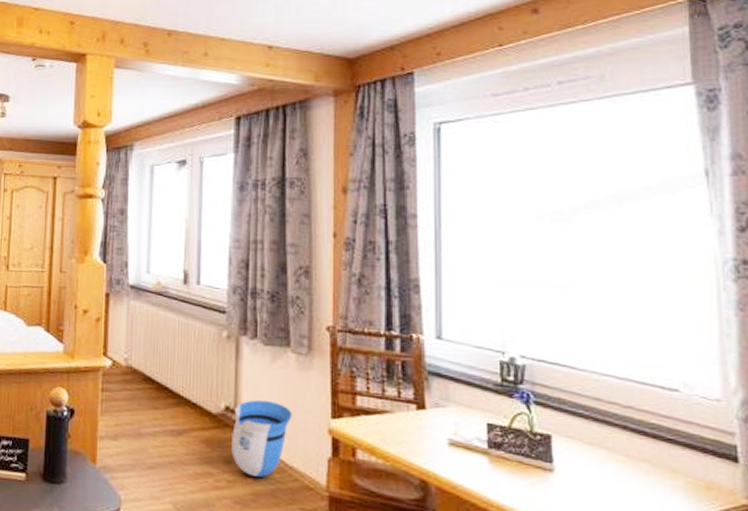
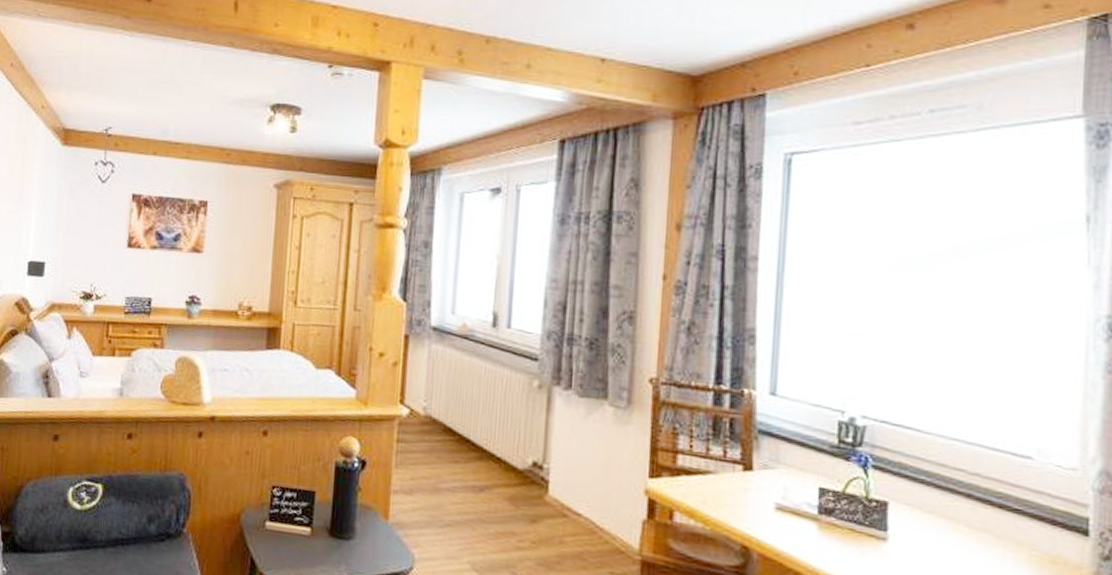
sun visor: present [232,400,292,477] -> none [537,456,606,539]

